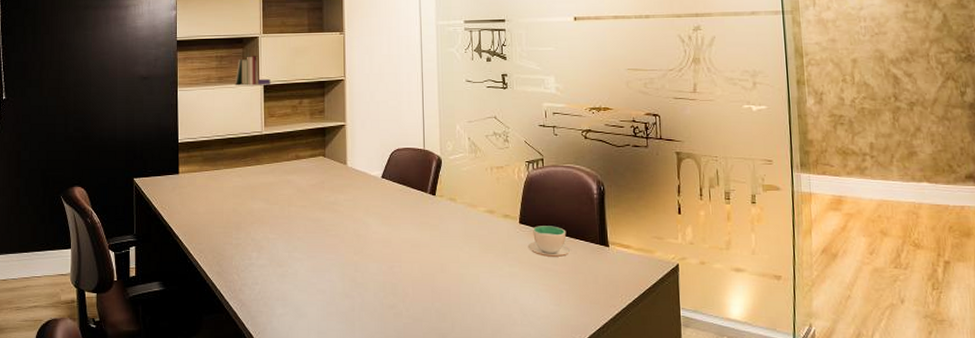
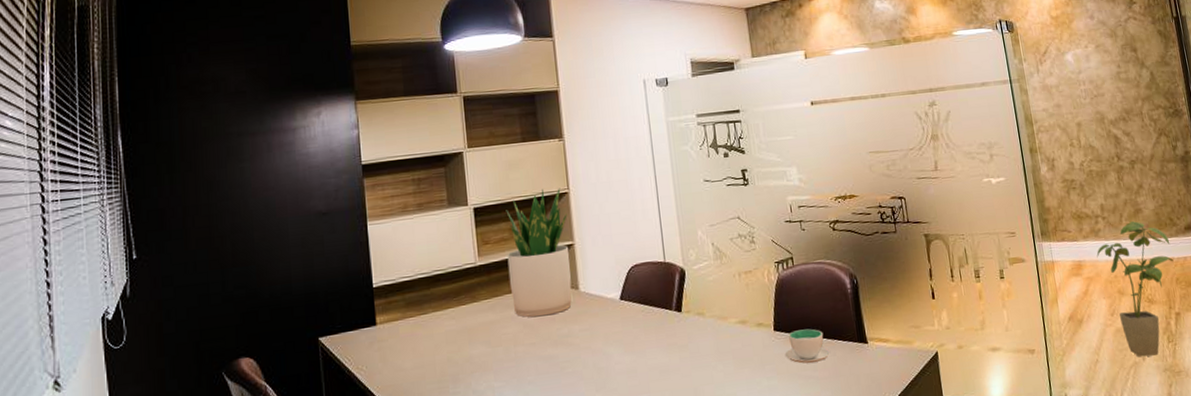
books: present [235,56,271,86] -> none [438,174,482,212]
planter: none [288,74,342,184] -> present [506,188,572,318]
house plant: none [860,164,948,301] -> present [1096,221,1174,357]

